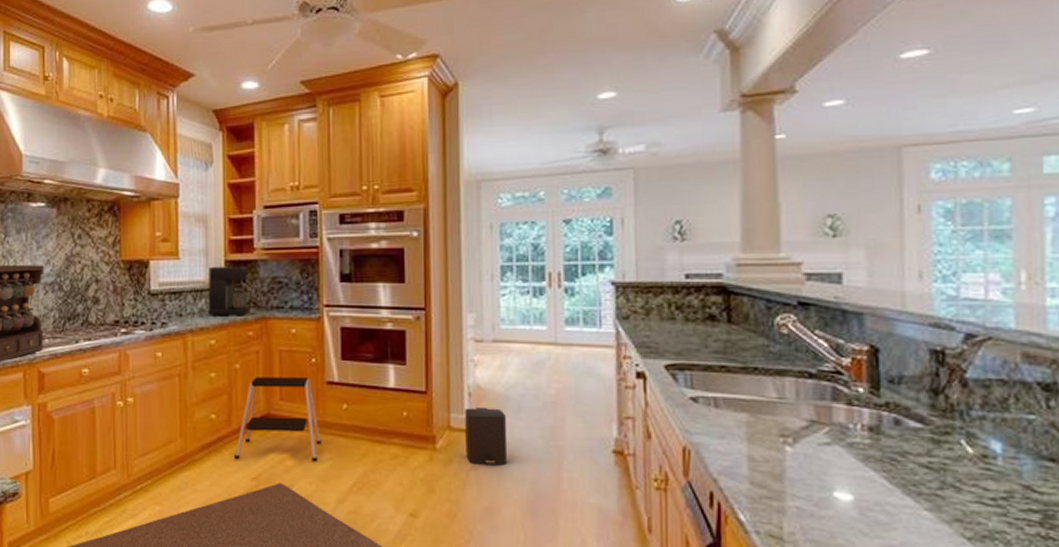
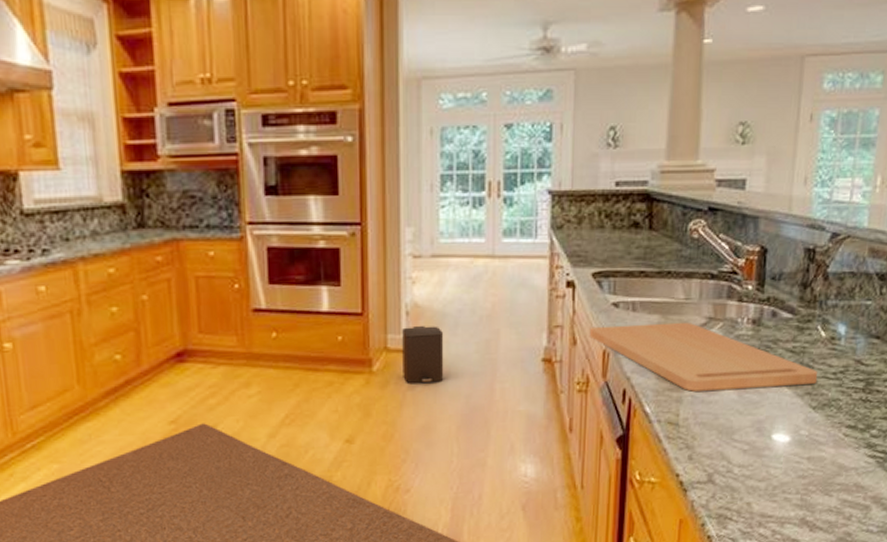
coffee maker: present [208,266,252,316] -> none [100,177,158,240]
step stool: present [233,377,322,462] -> none [146,306,249,404]
cutting board: none [665,421,970,509] -> present [589,322,818,392]

